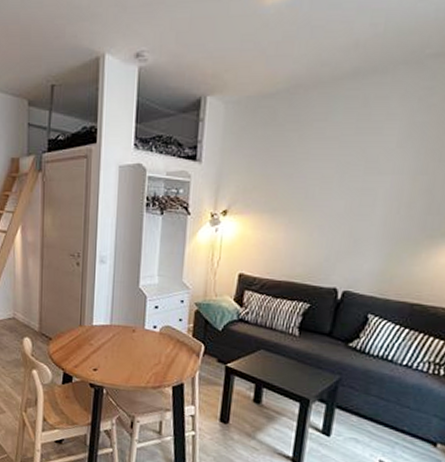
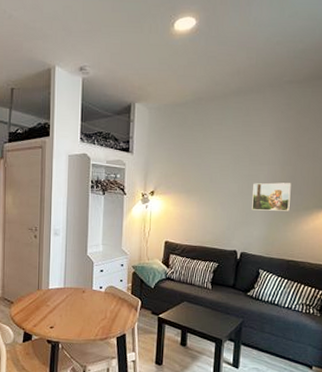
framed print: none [363,198,426,238] -> present [252,182,291,211]

